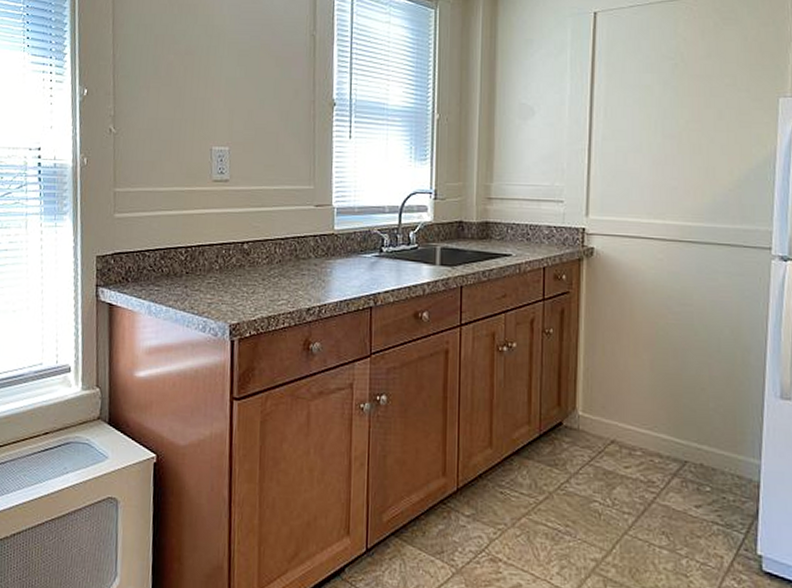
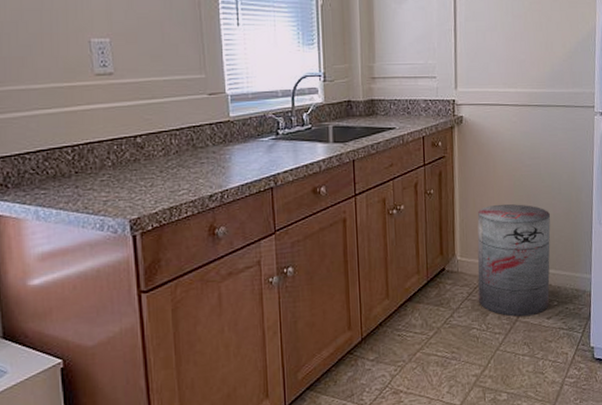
trash can: none [602,355,705,499] -> present [477,203,551,317]

